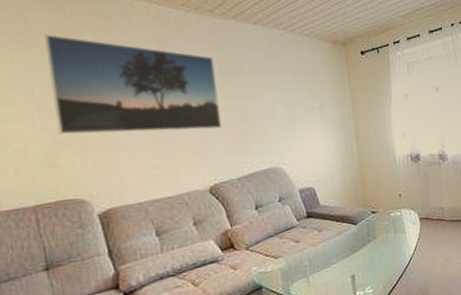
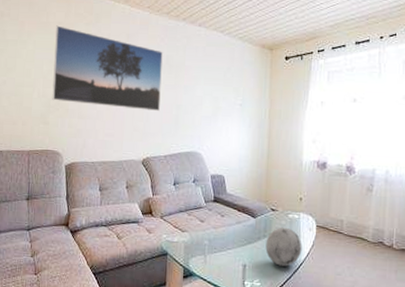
decorative orb: none [371,226,410,267] -> present [265,227,302,267]

